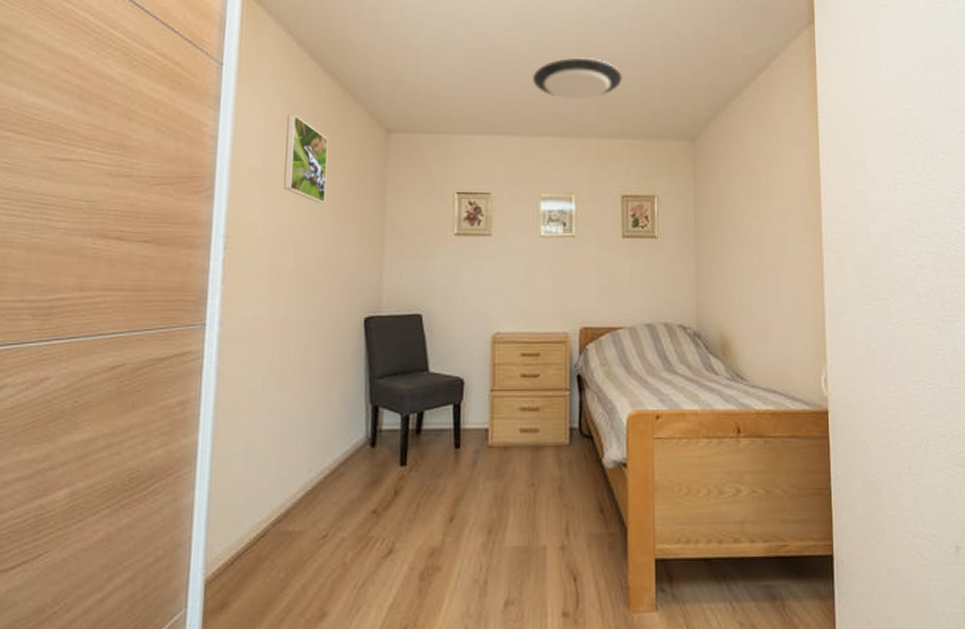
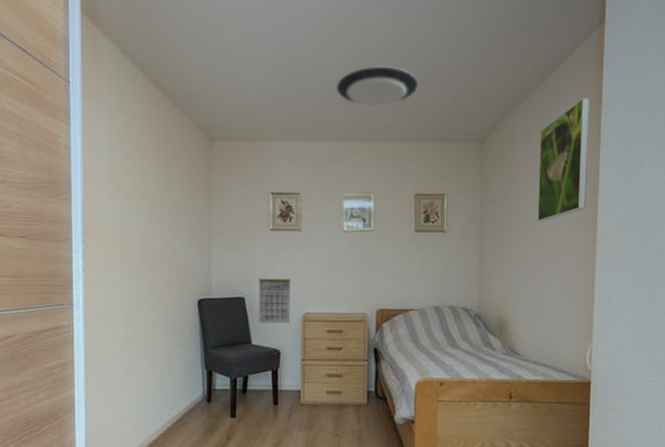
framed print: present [284,114,328,203] -> none [126,126,162,204]
calendar: none [438,291,478,346] -> present [259,278,290,323]
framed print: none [755,96,809,227] -> present [537,98,590,222]

